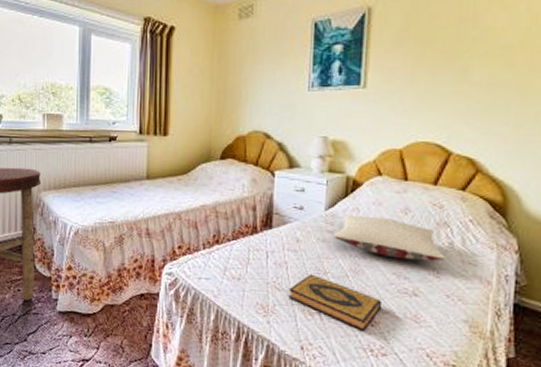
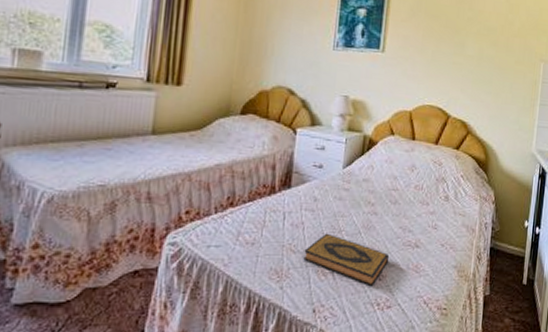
pillow: present [333,214,446,261] -> none [349,172,443,214]

